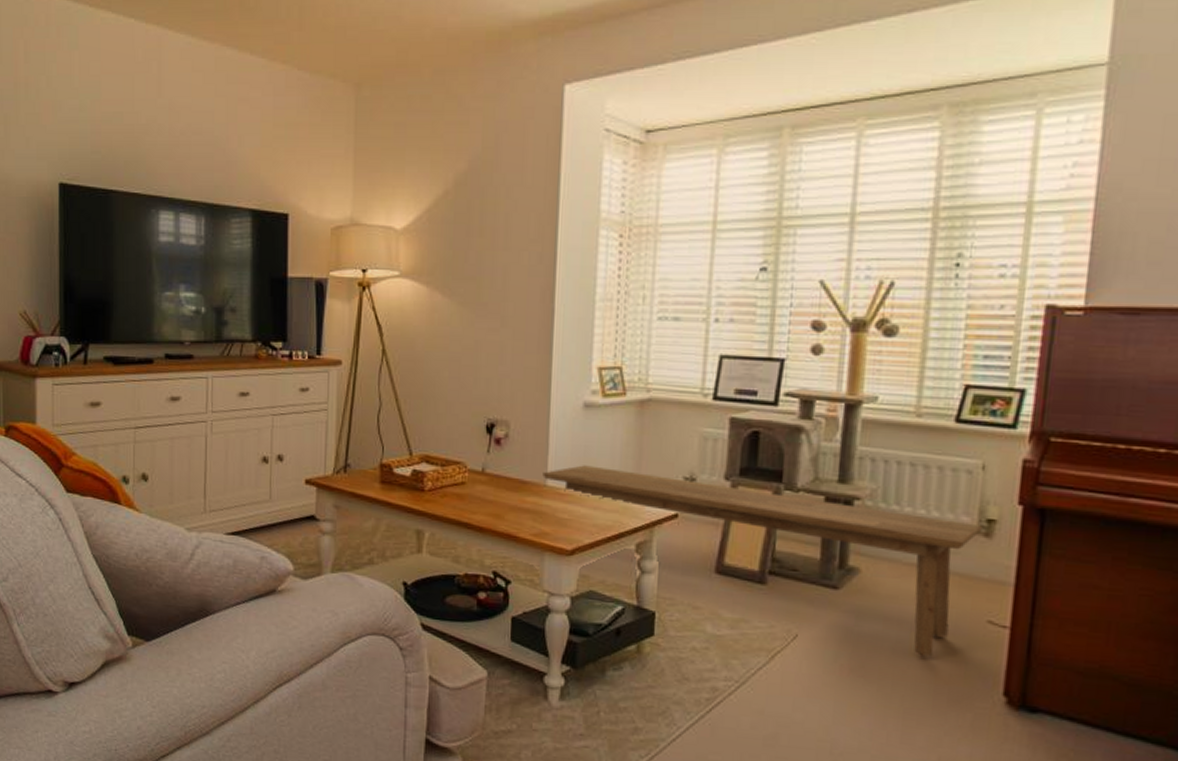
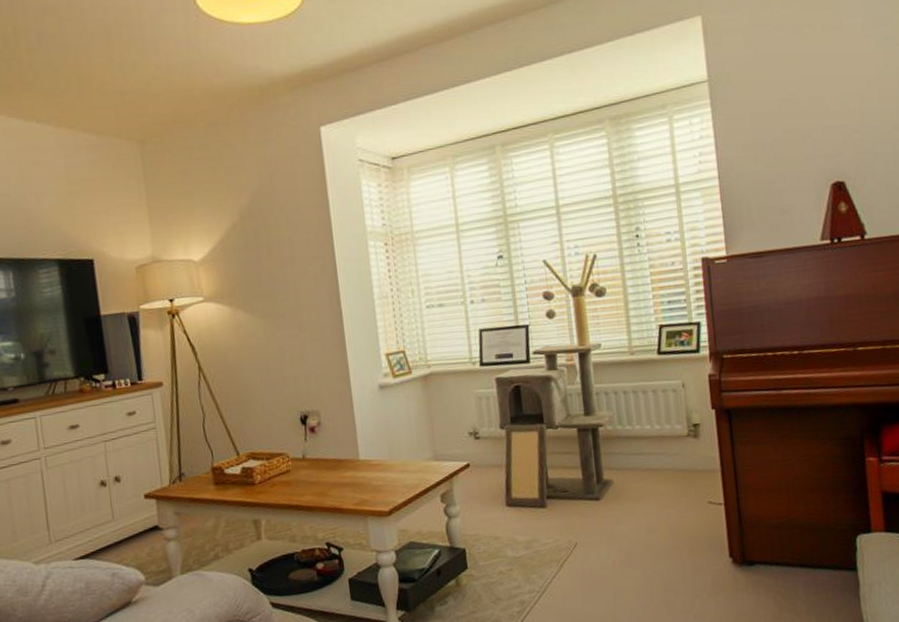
bench: present [542,465,983,657] -> none [354,429,691,540]

